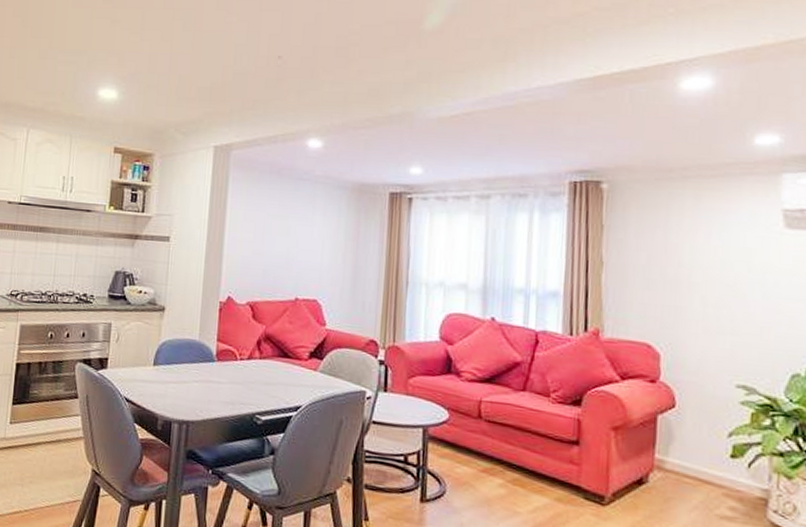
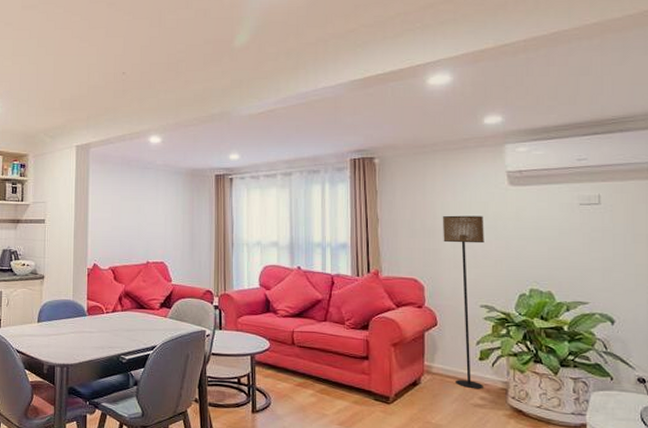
floor lamp: none [689,263,748,497] -> present [442,215,484,389]

